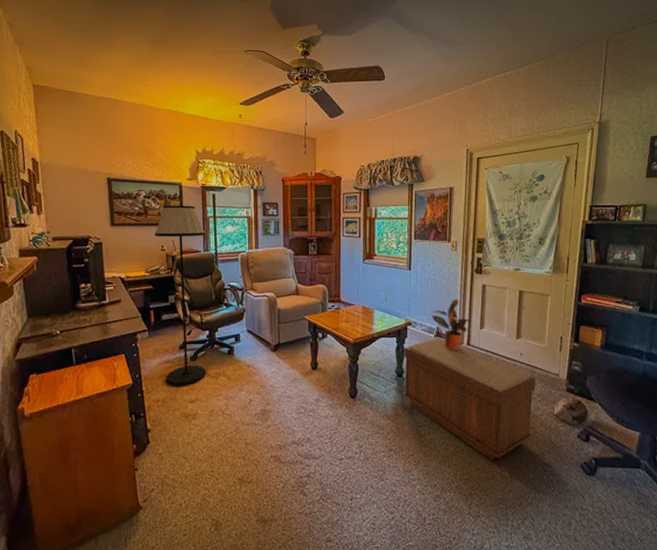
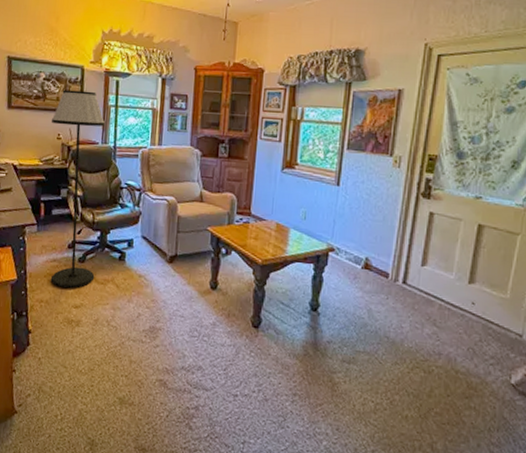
bench: present [403,338,536,461] -> none [317,270,489,428]
potted plant: present [431,298,471,350] -> none [360,225,411,288]

